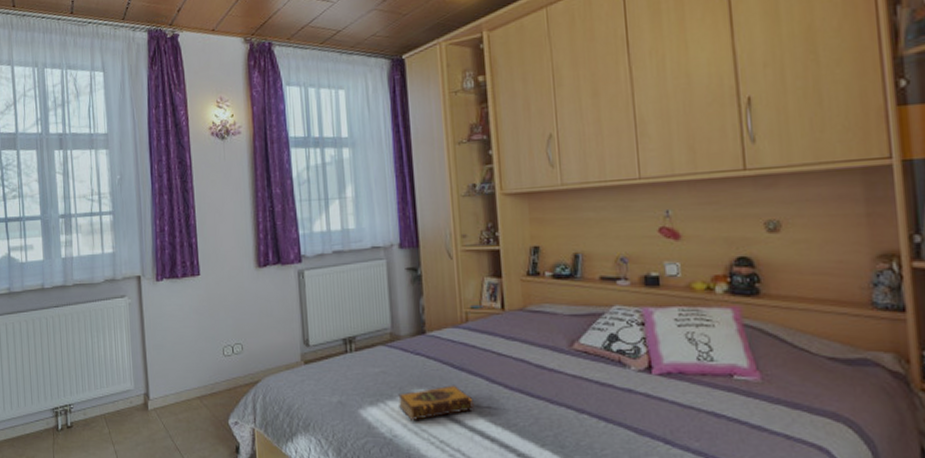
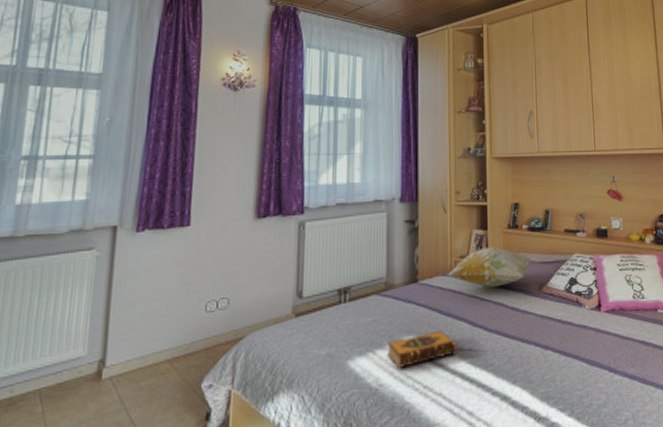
decorative pillow: none [457,297,560,342] -> present [447,247,533,287]

